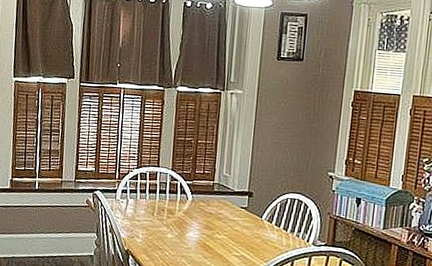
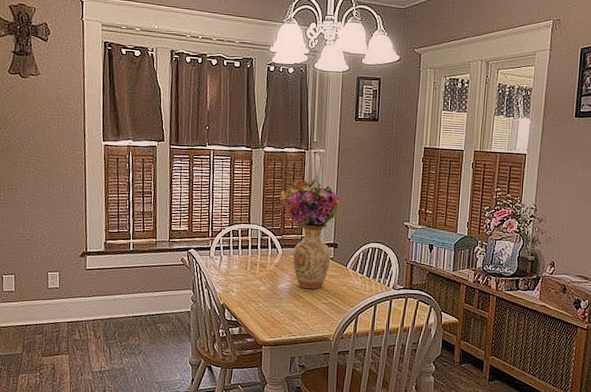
flower arrangement: none [191,117,259,240] -> present [280,175,343,290]

